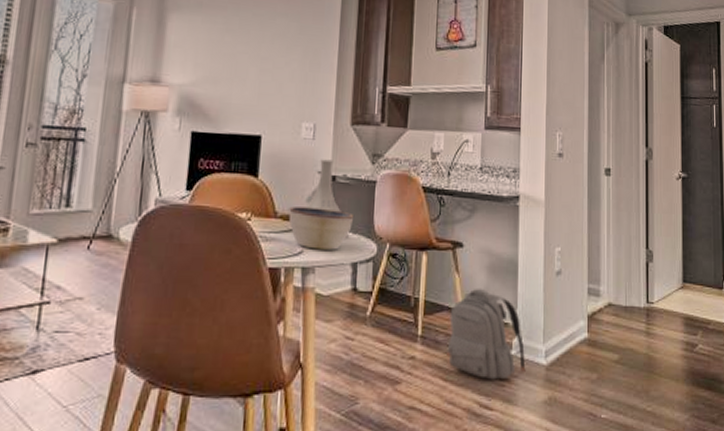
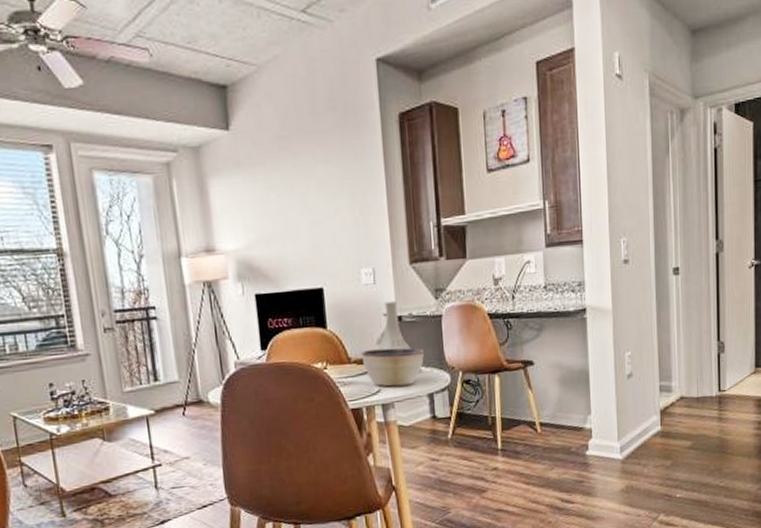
backpack: present [447,288,526,380] -> none [526,399,603,478]

